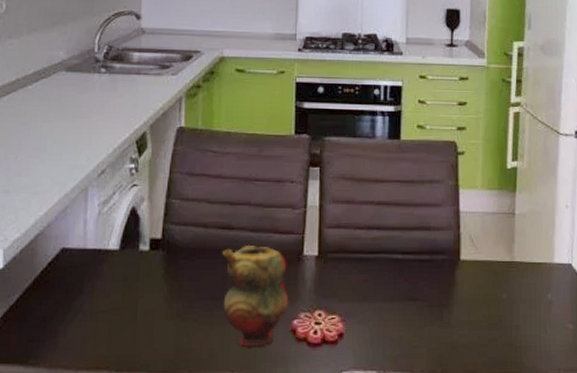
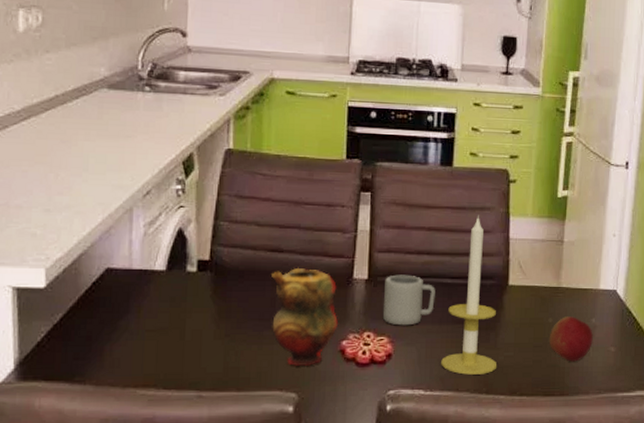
cup: none [333,250,386,304] -> present [382,274,435,326]
candle: none [394,188,452,355] -> present [441,215,497,375]
apple: none [504,292,550,340] -> present [548,316,593,362]

